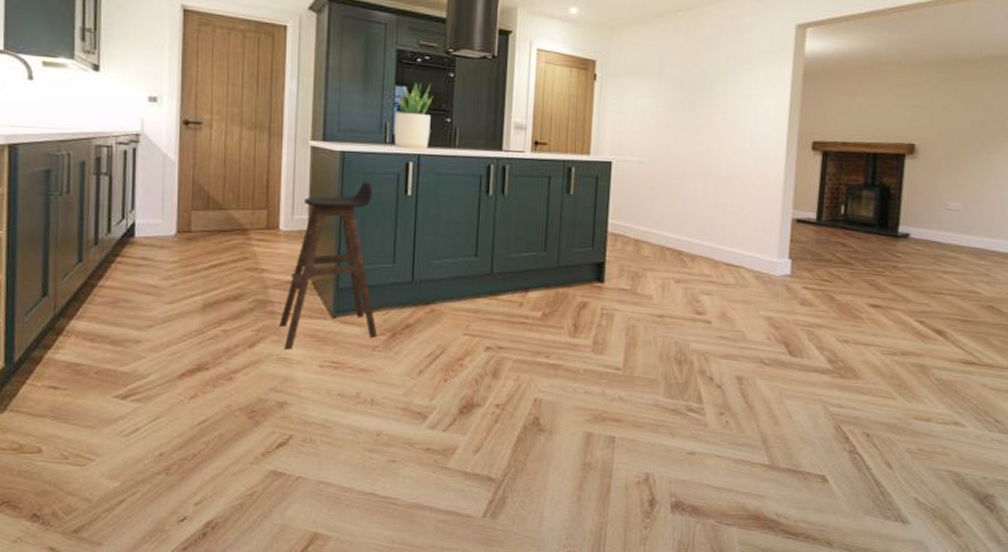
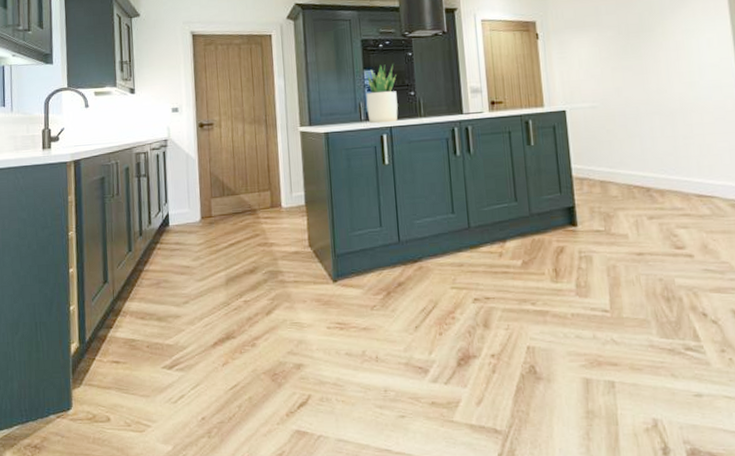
bar stool: present [278,182,378,351] -> none [289,157,374,316]

